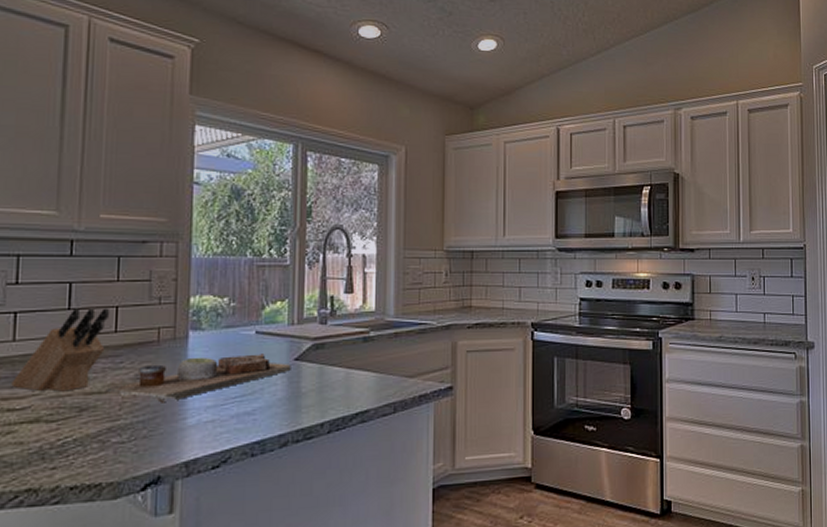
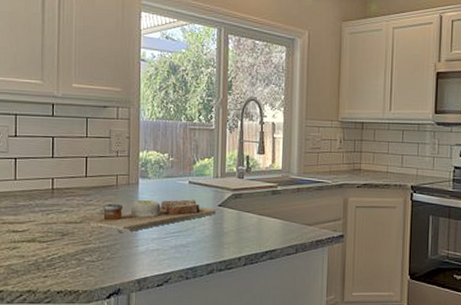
knife block: present [11,308,110,392] -> none [15,157,82,220]

